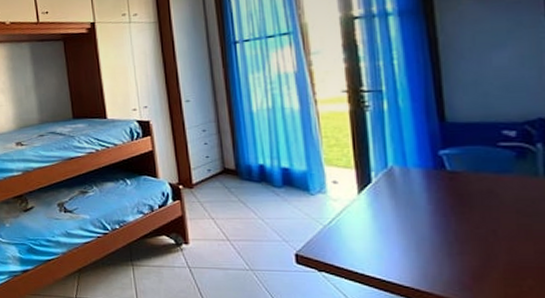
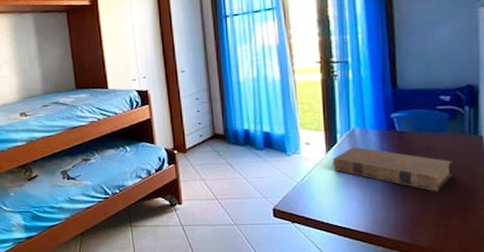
book: none [367,187,525,245] -> present [333,146,453,192]

